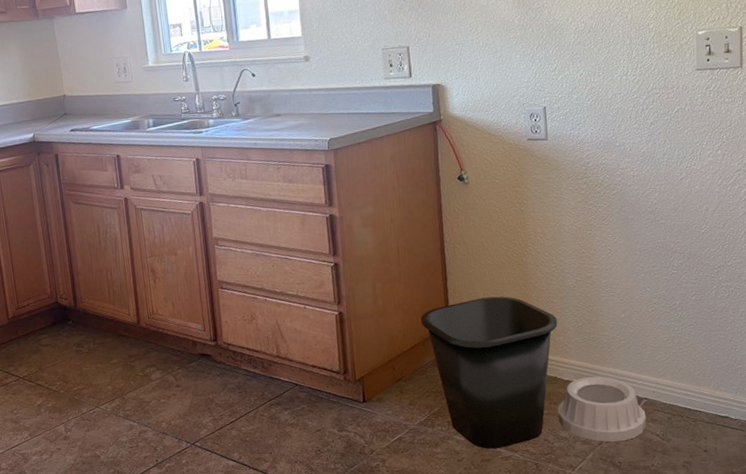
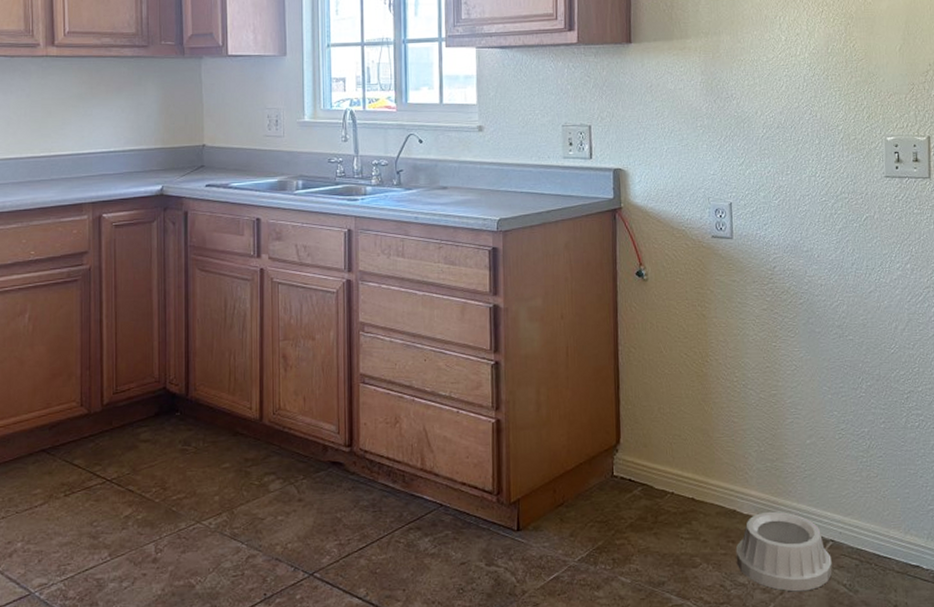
waste bin: present [420,296,558,449] -> none [587,411,738,595]

